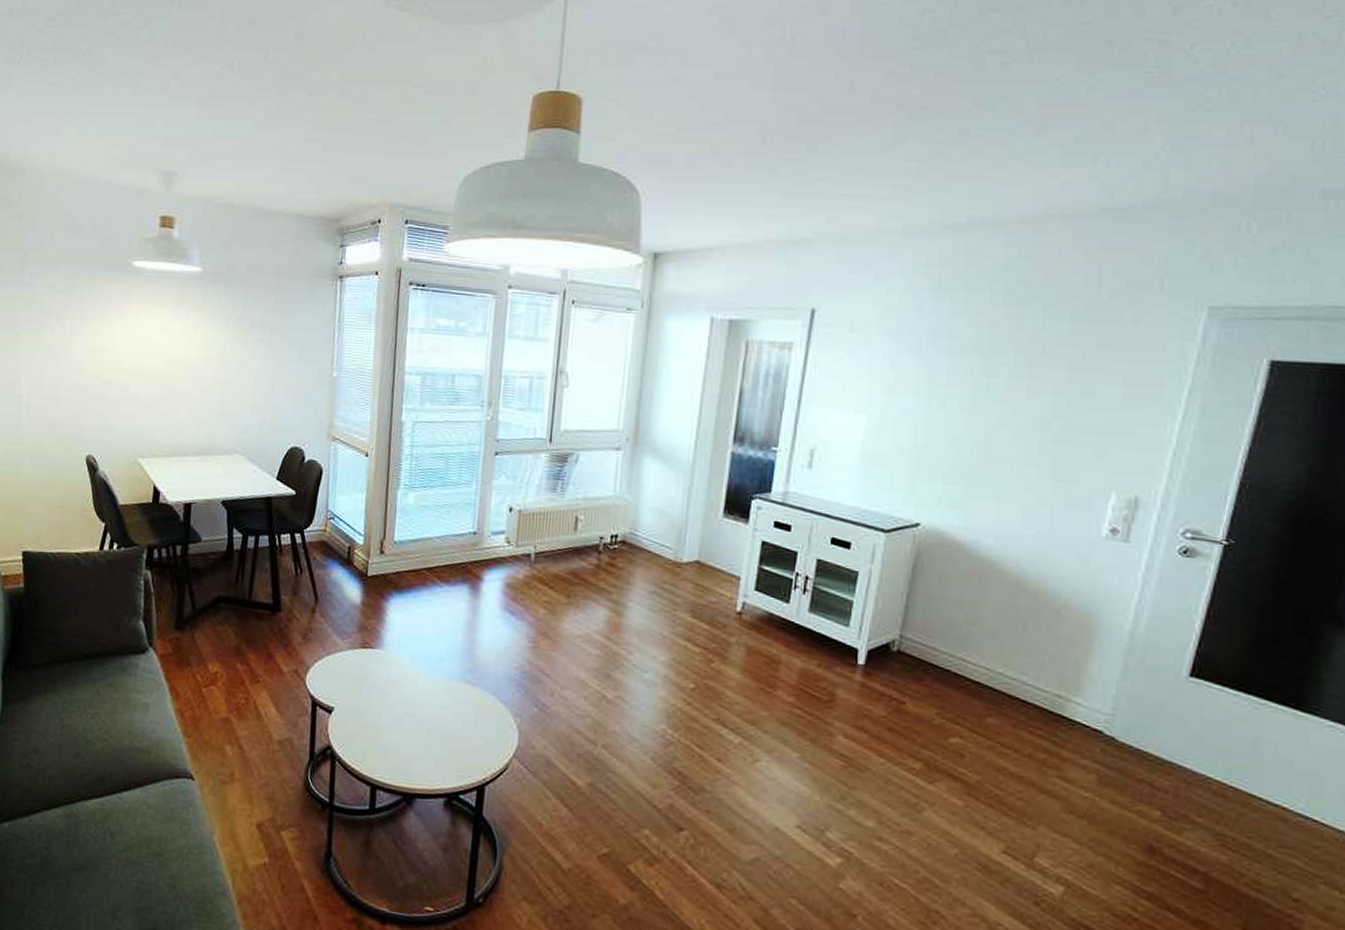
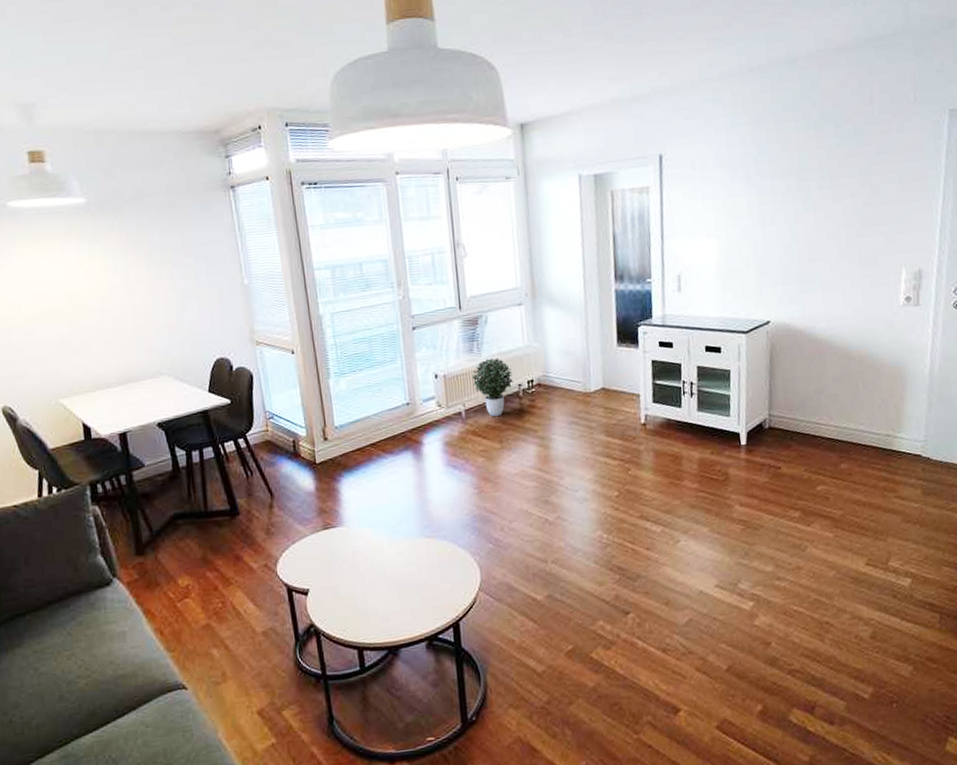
potted plant: none [548,501,596,568] -> present [471,358,514,417]

